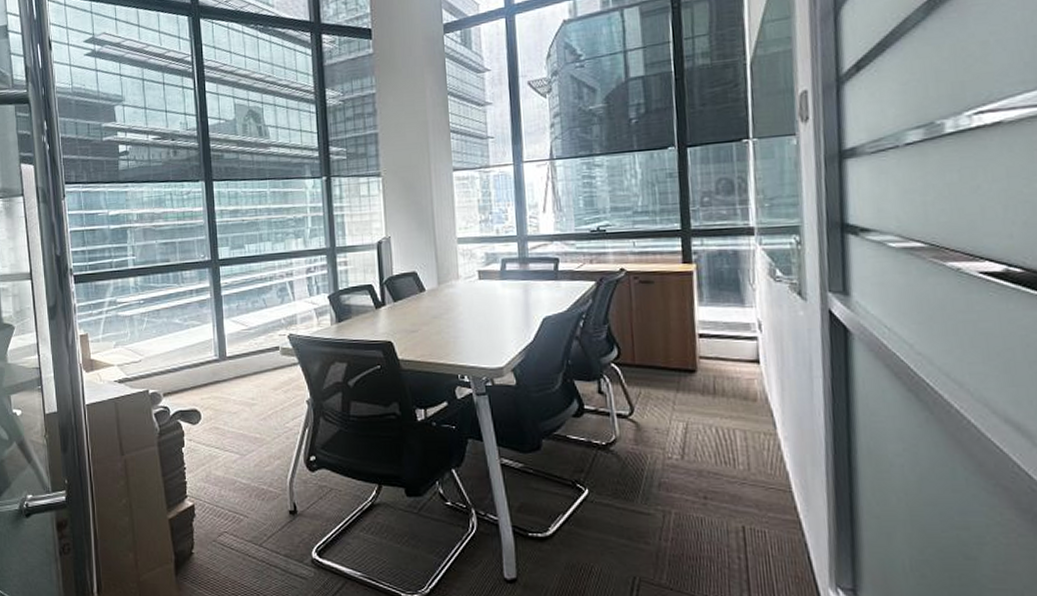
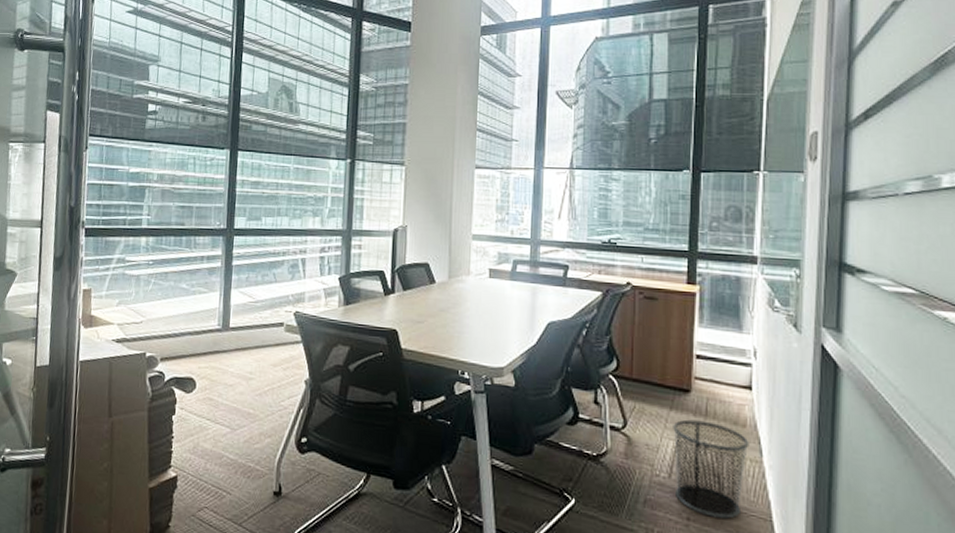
waste bin: none [681,399,762,494] -> present [673,419,749,519]

